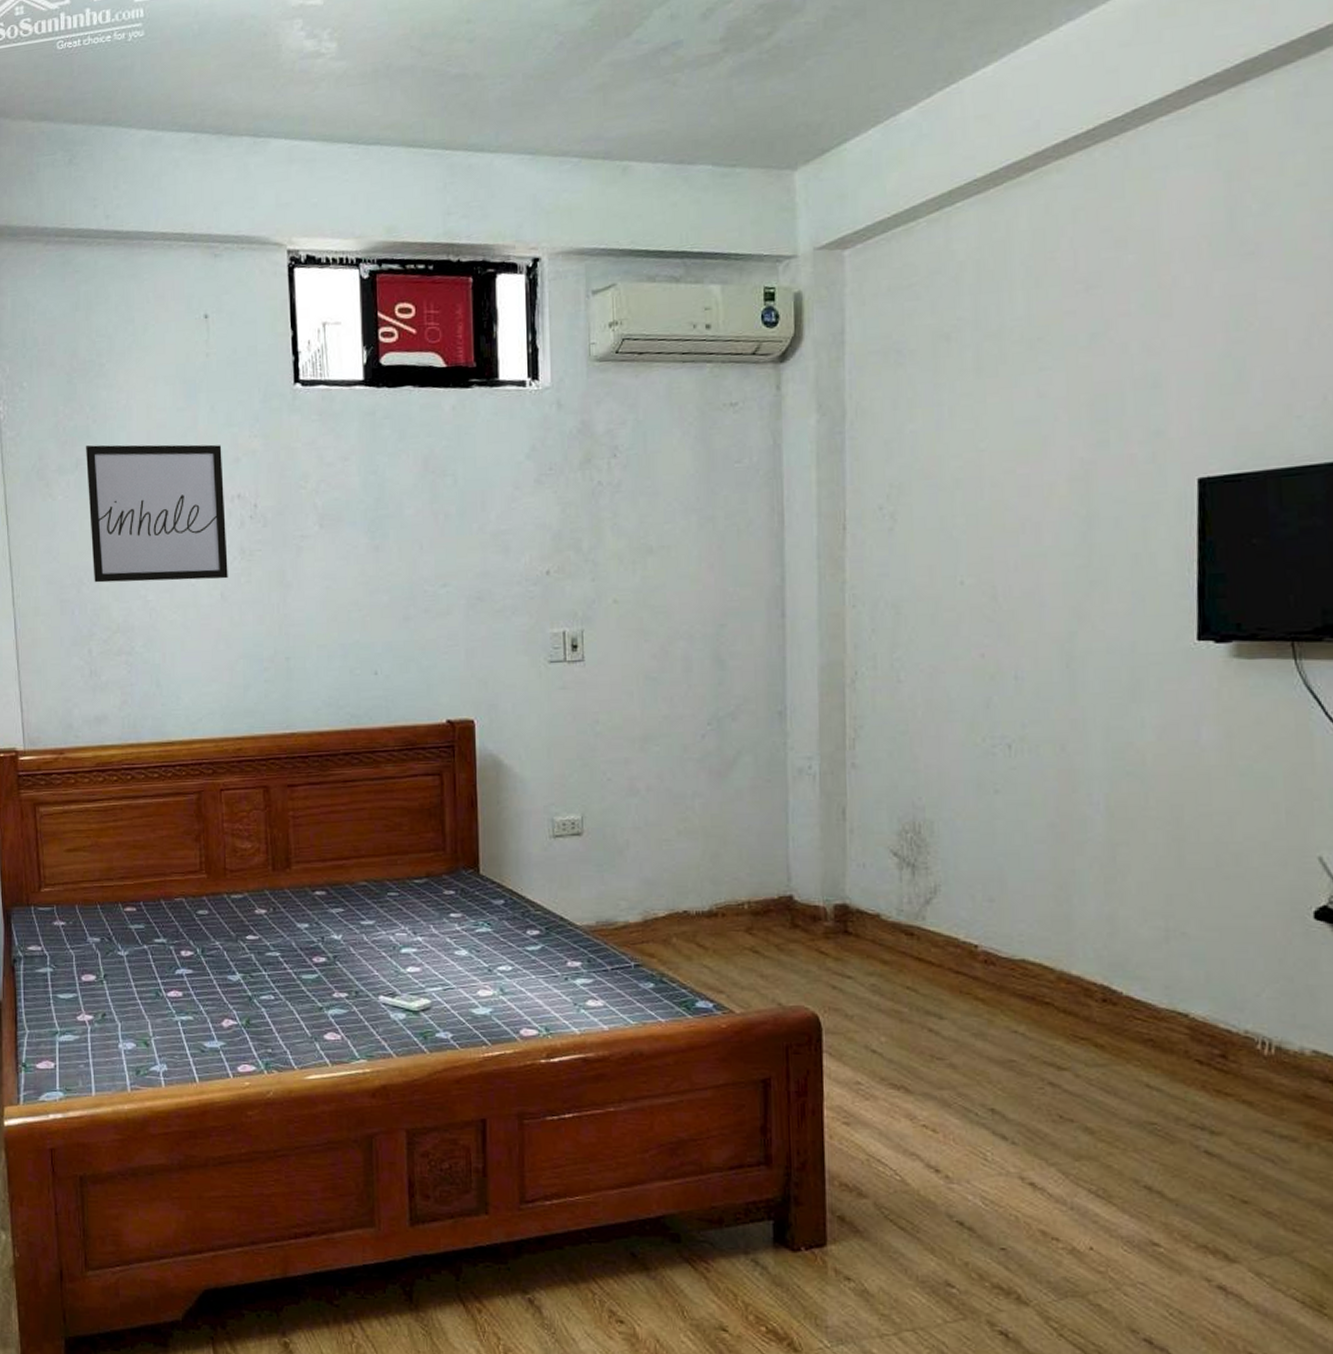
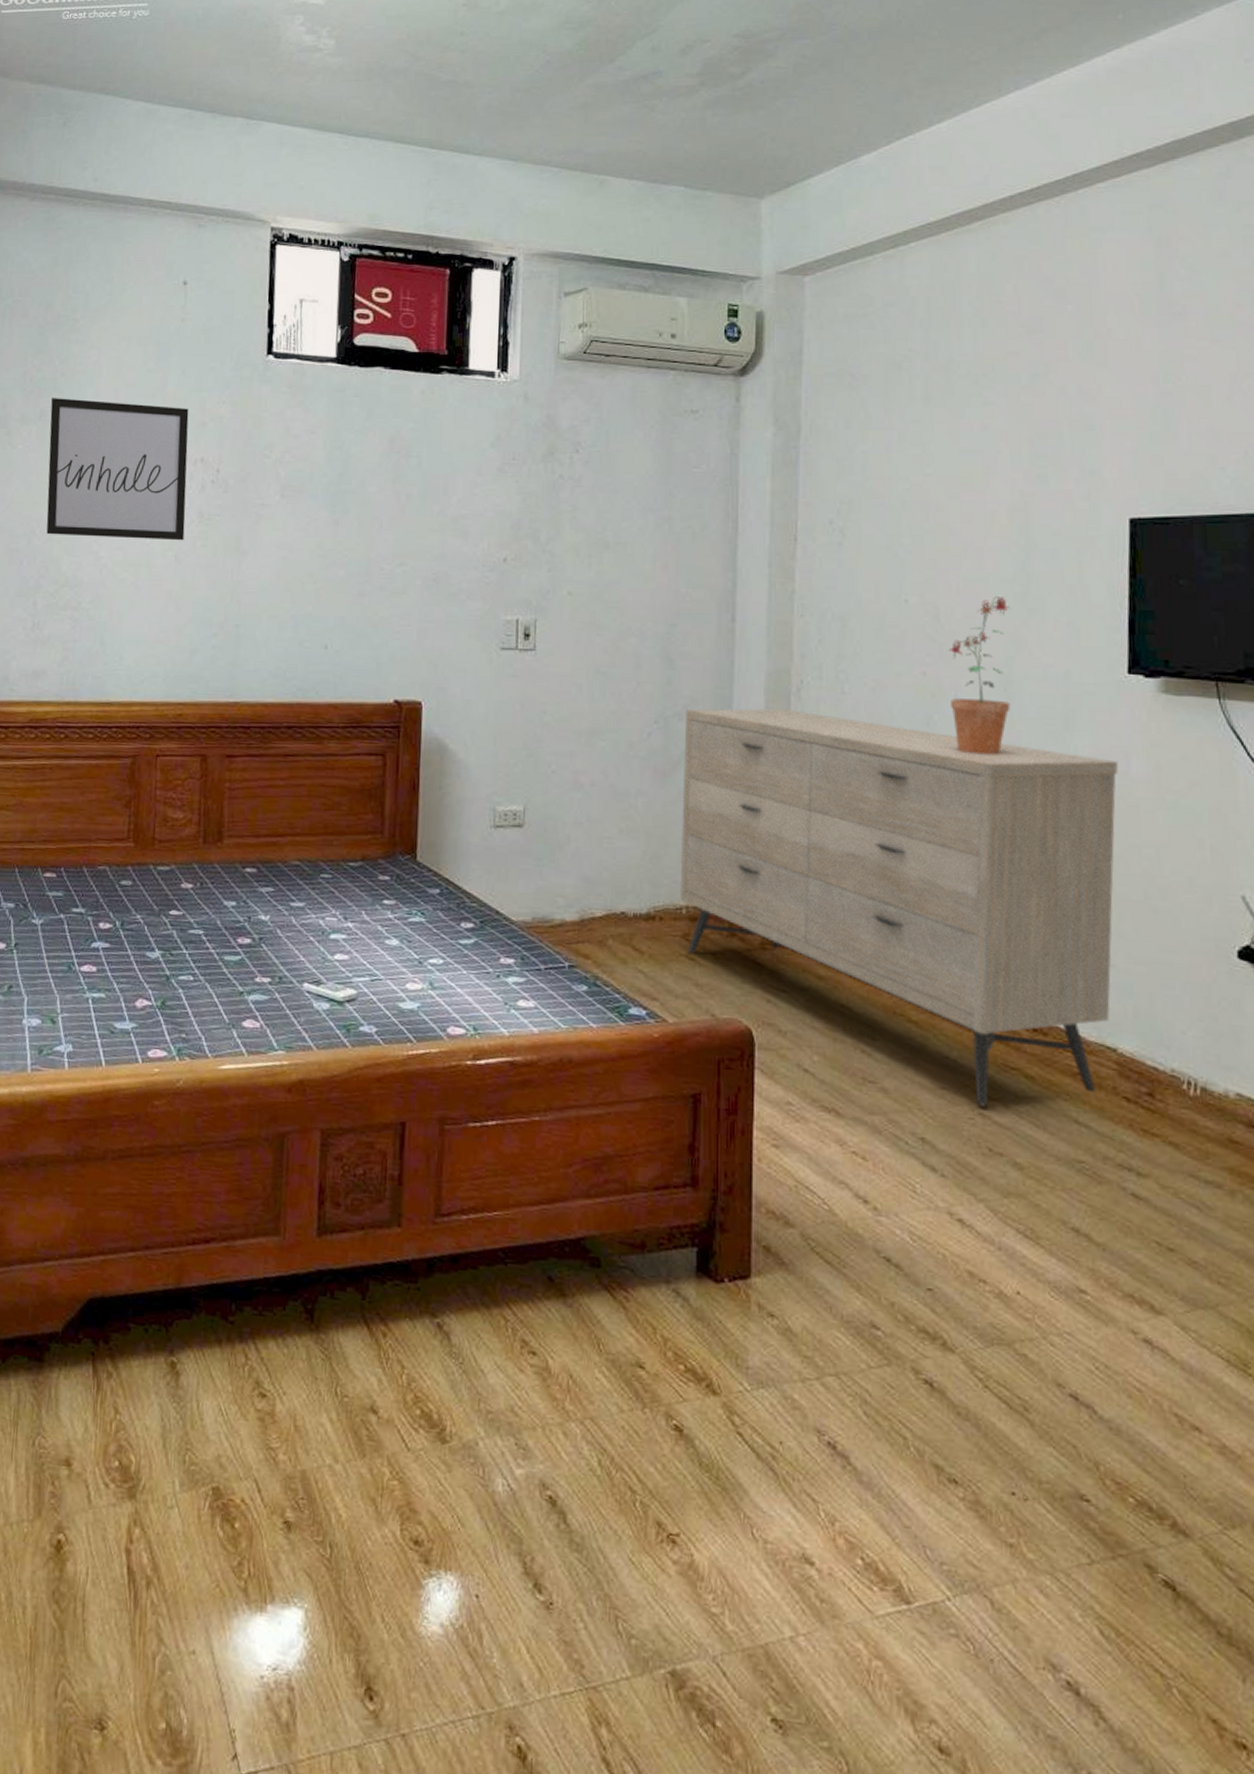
dresser: none [738,702,1188,1076] -> present [679,708,1118,1107]
potted plant: none [1007,570,1074,734] -> present [948,595,1011,755]

